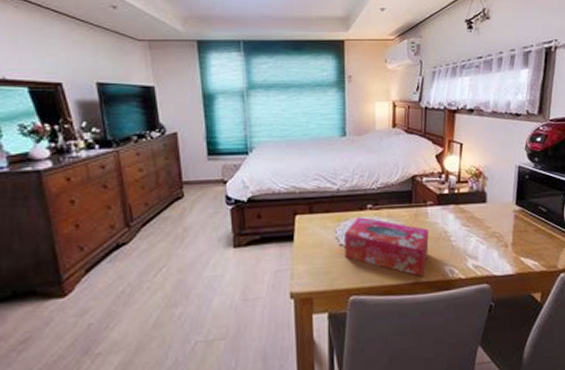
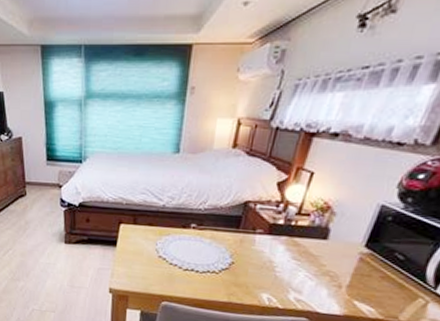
tissue box: present [344,217,429,278] -> none [162,234,252,299]

